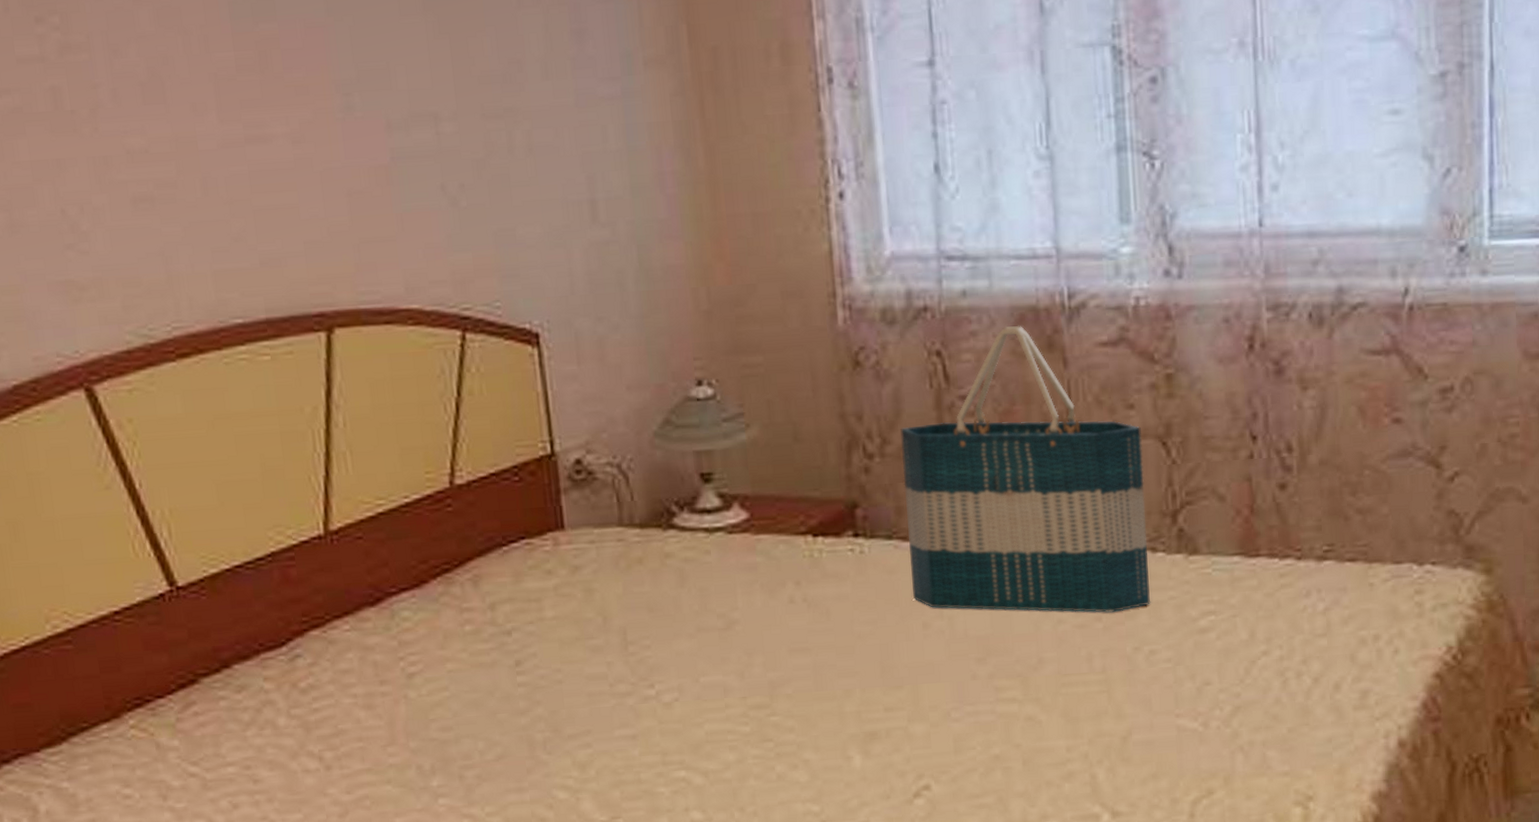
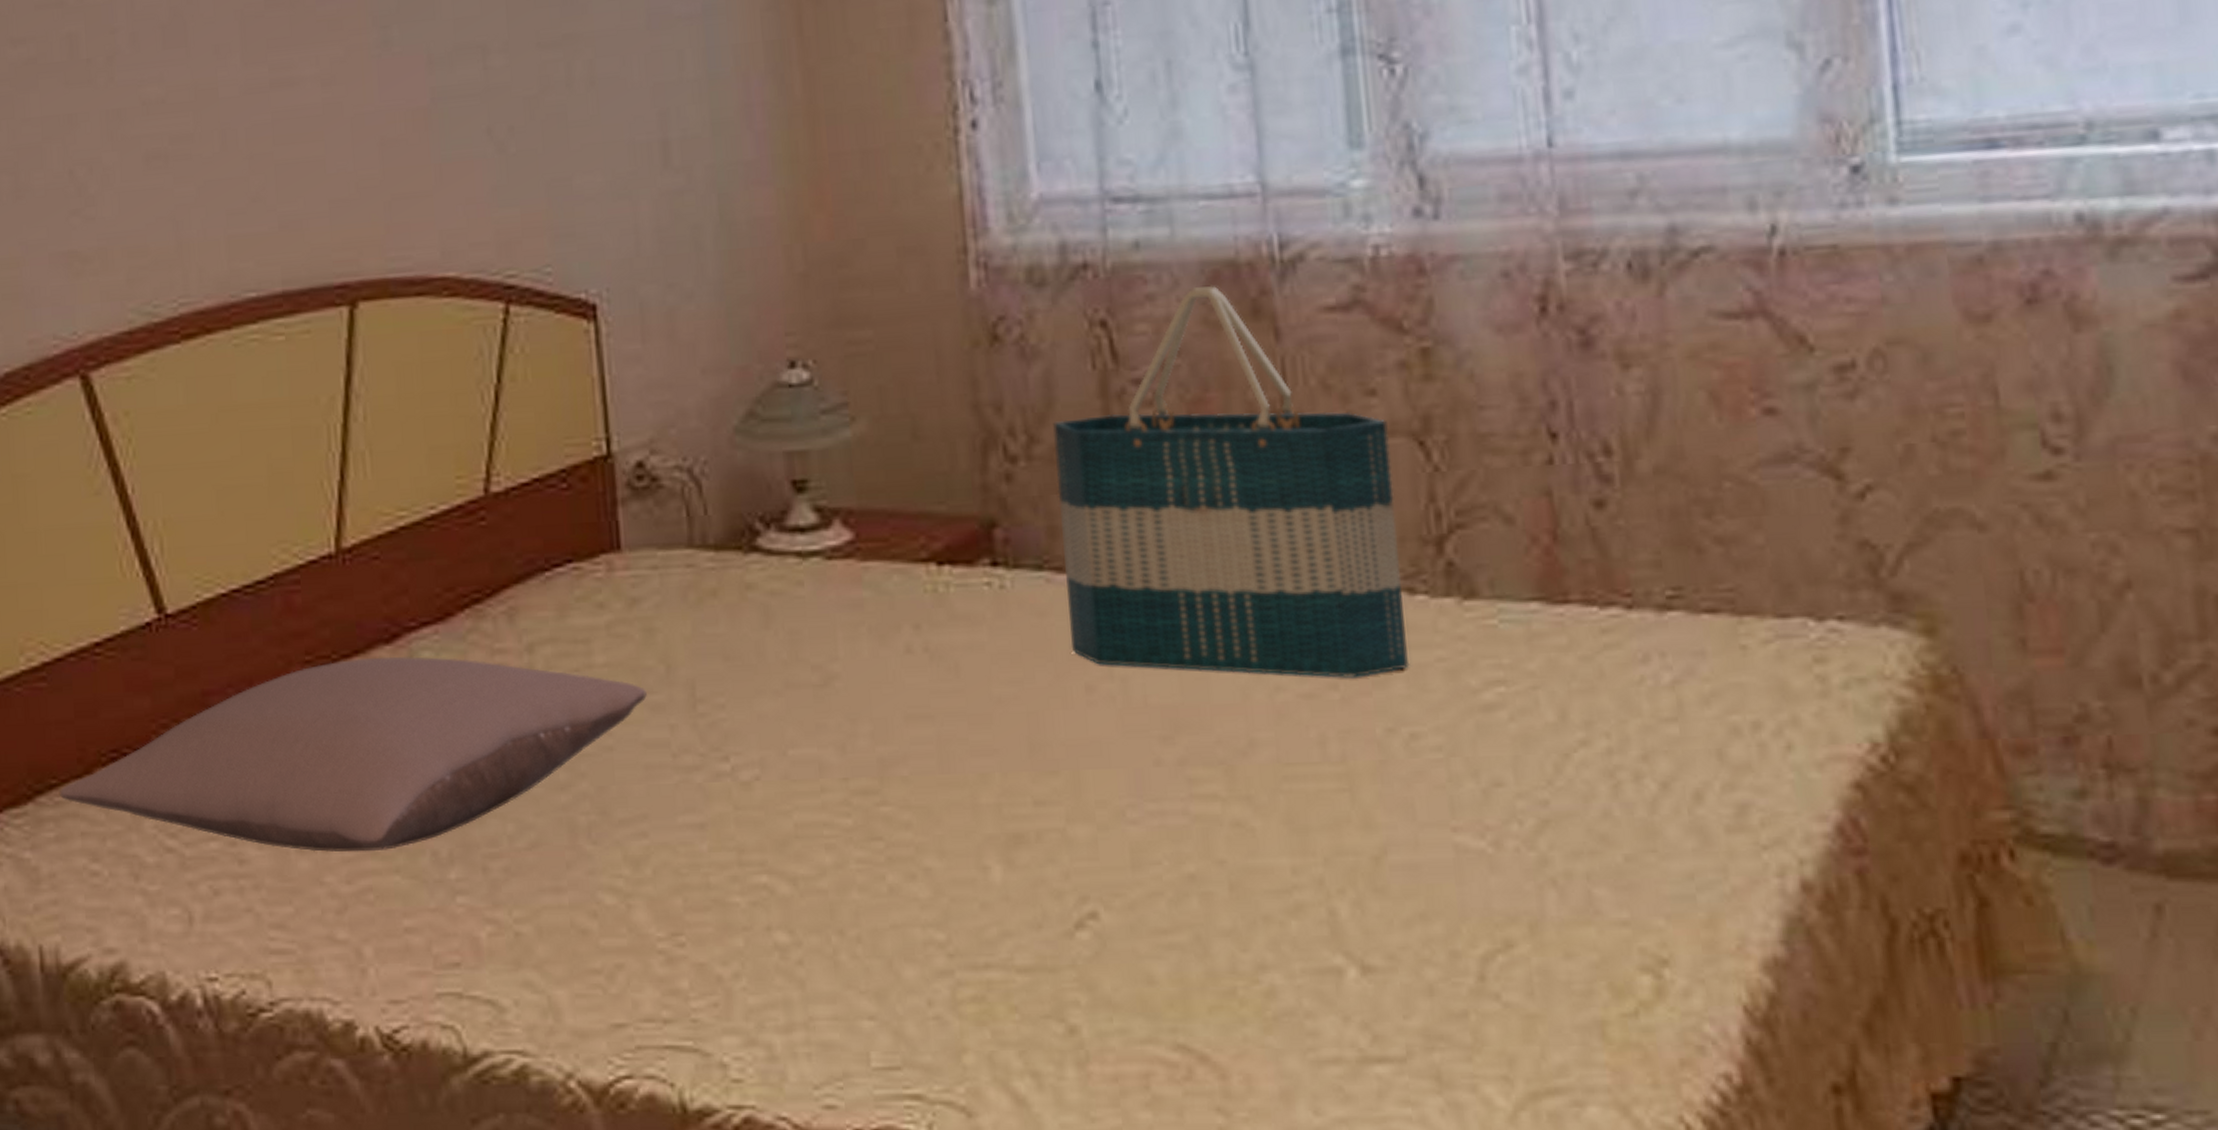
pillow: none [91,616,588,771] -> present [60,657,647,852]

